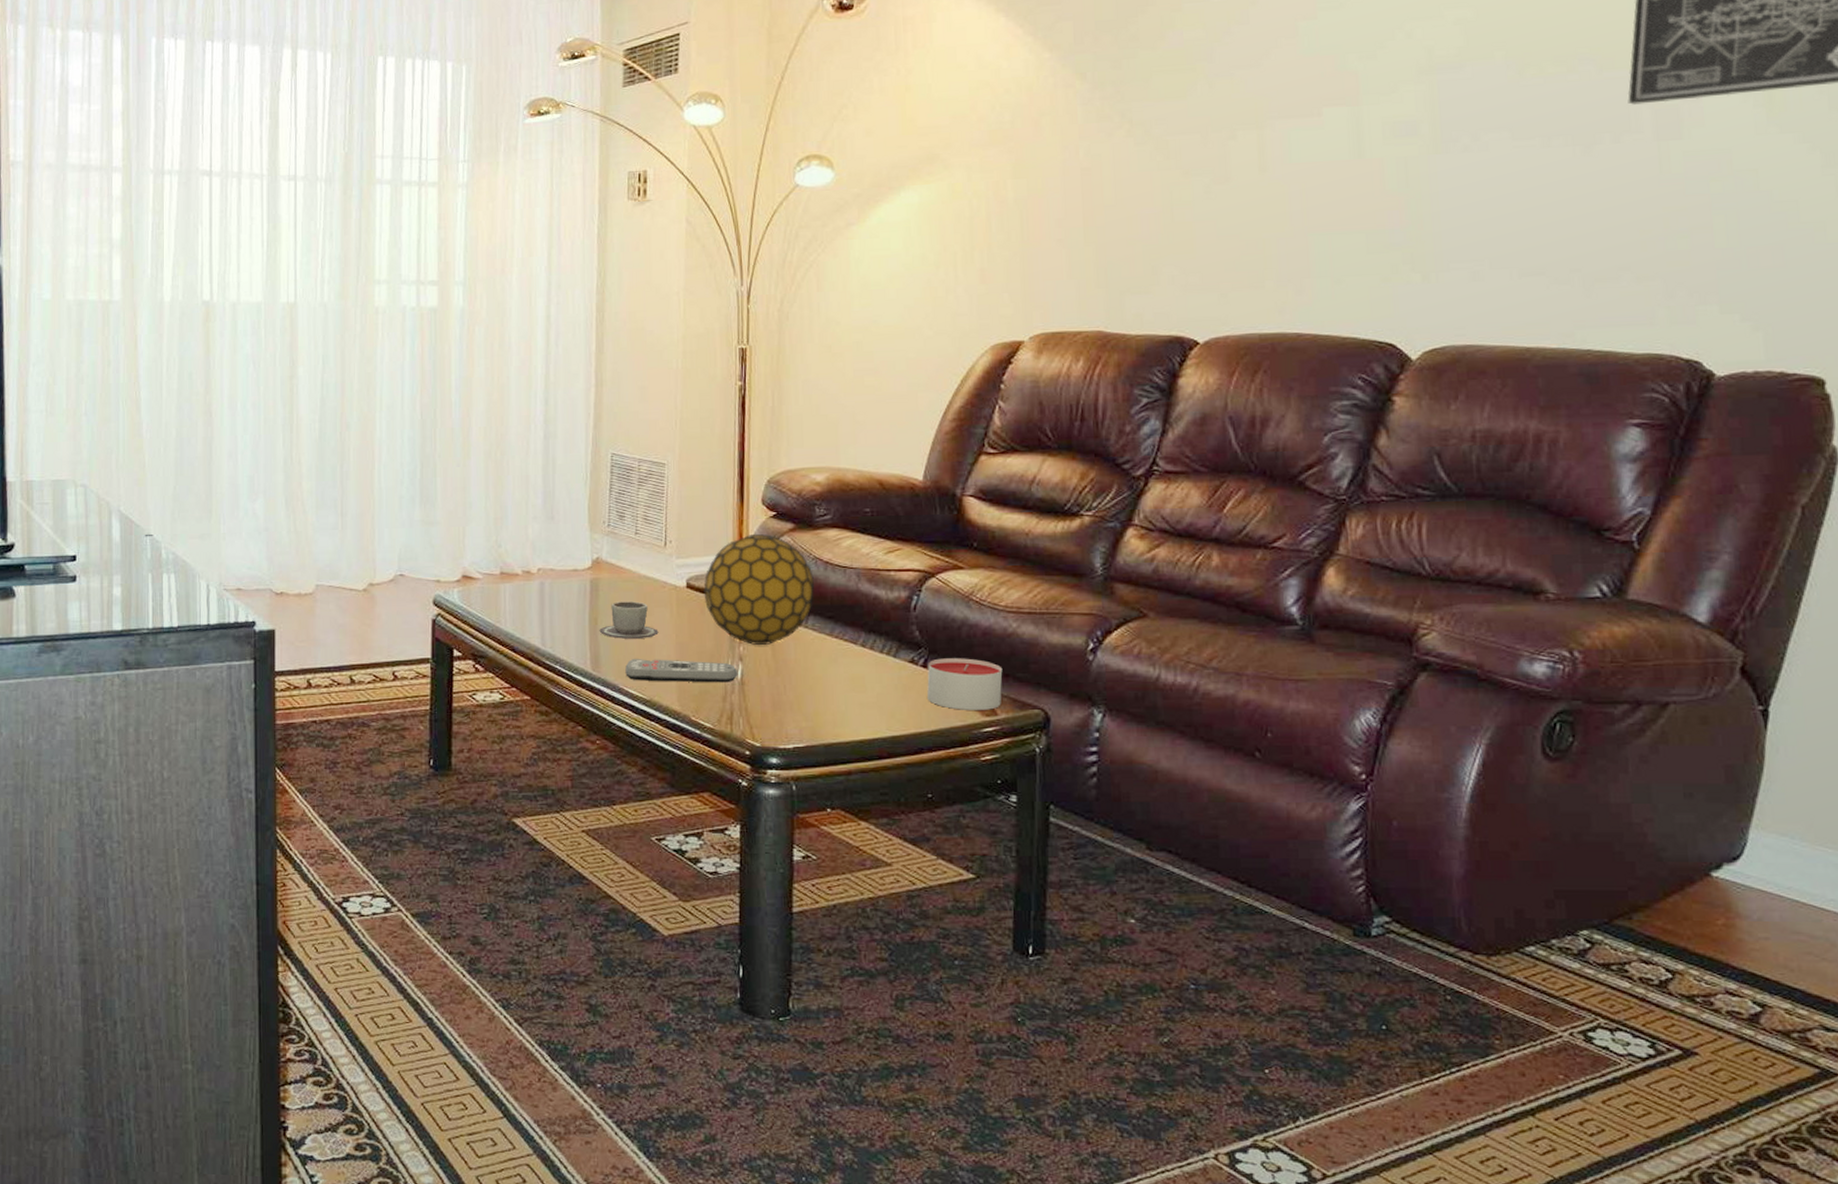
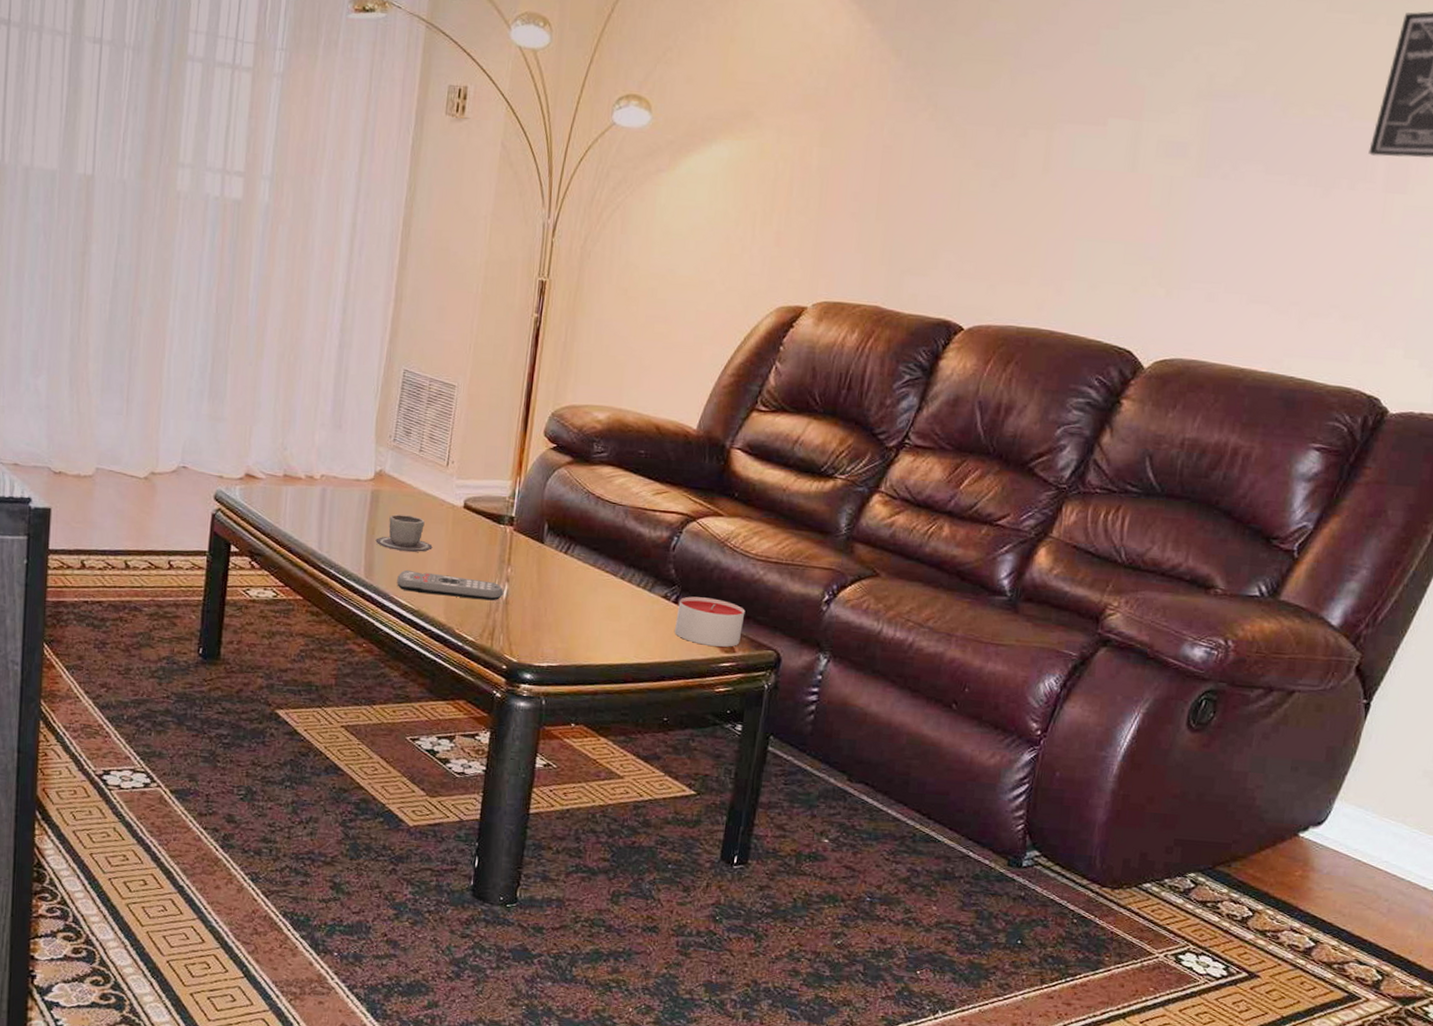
decorative ball: present [703,533,815,645] -> none [479,463,585,569]

